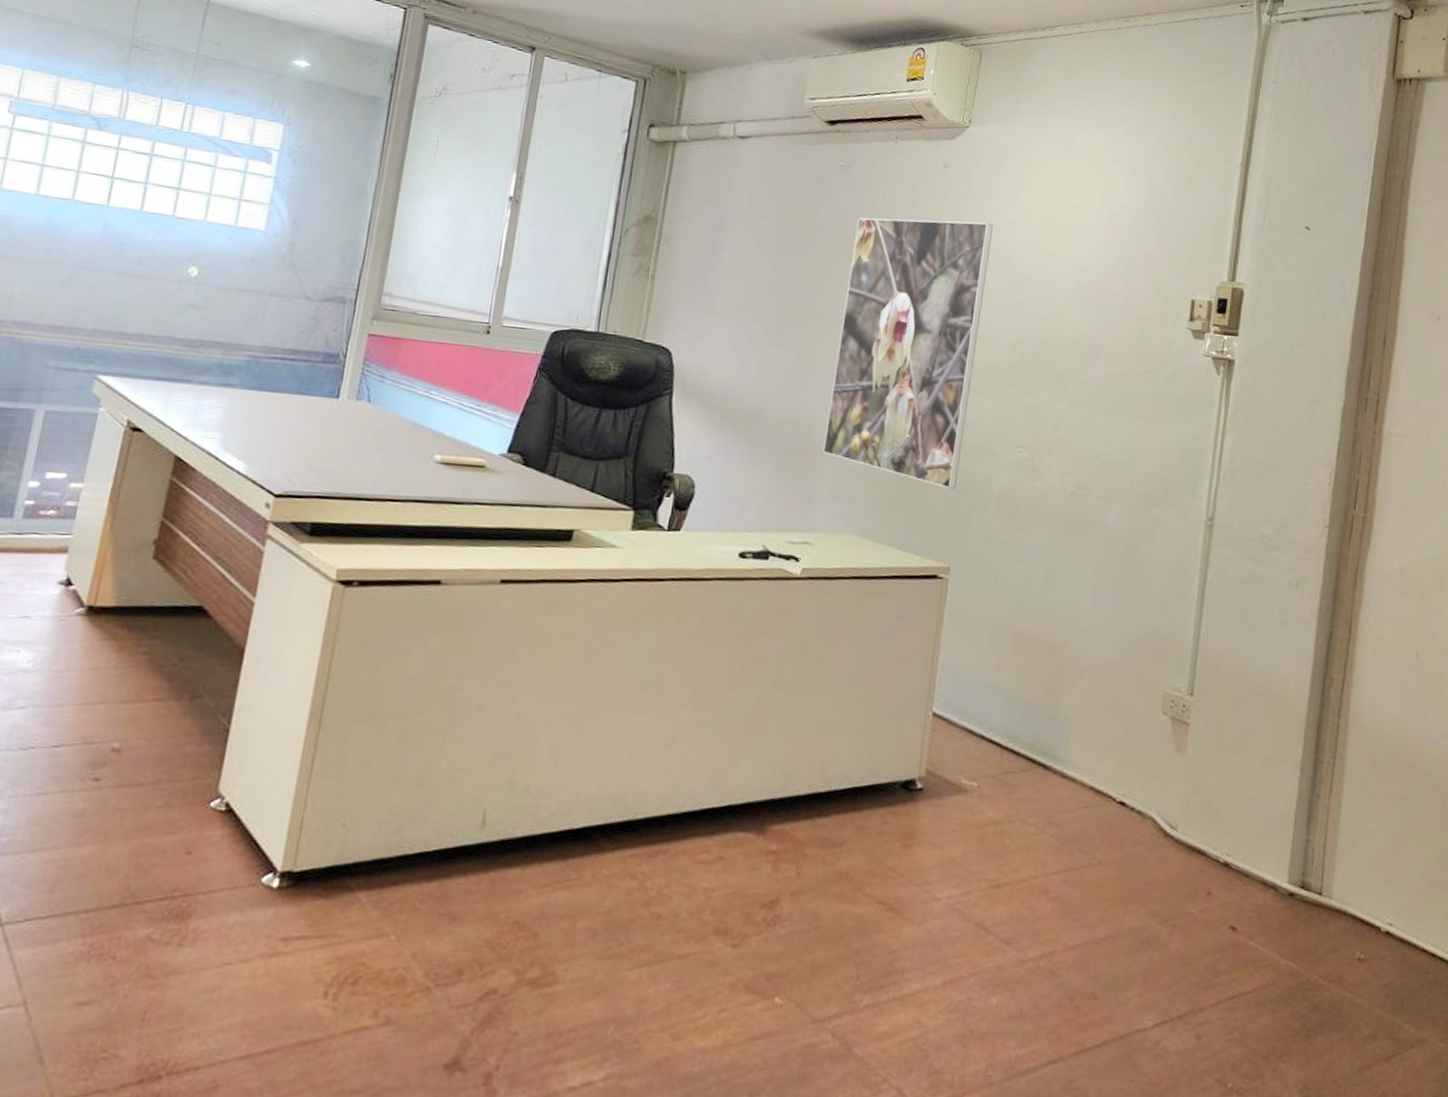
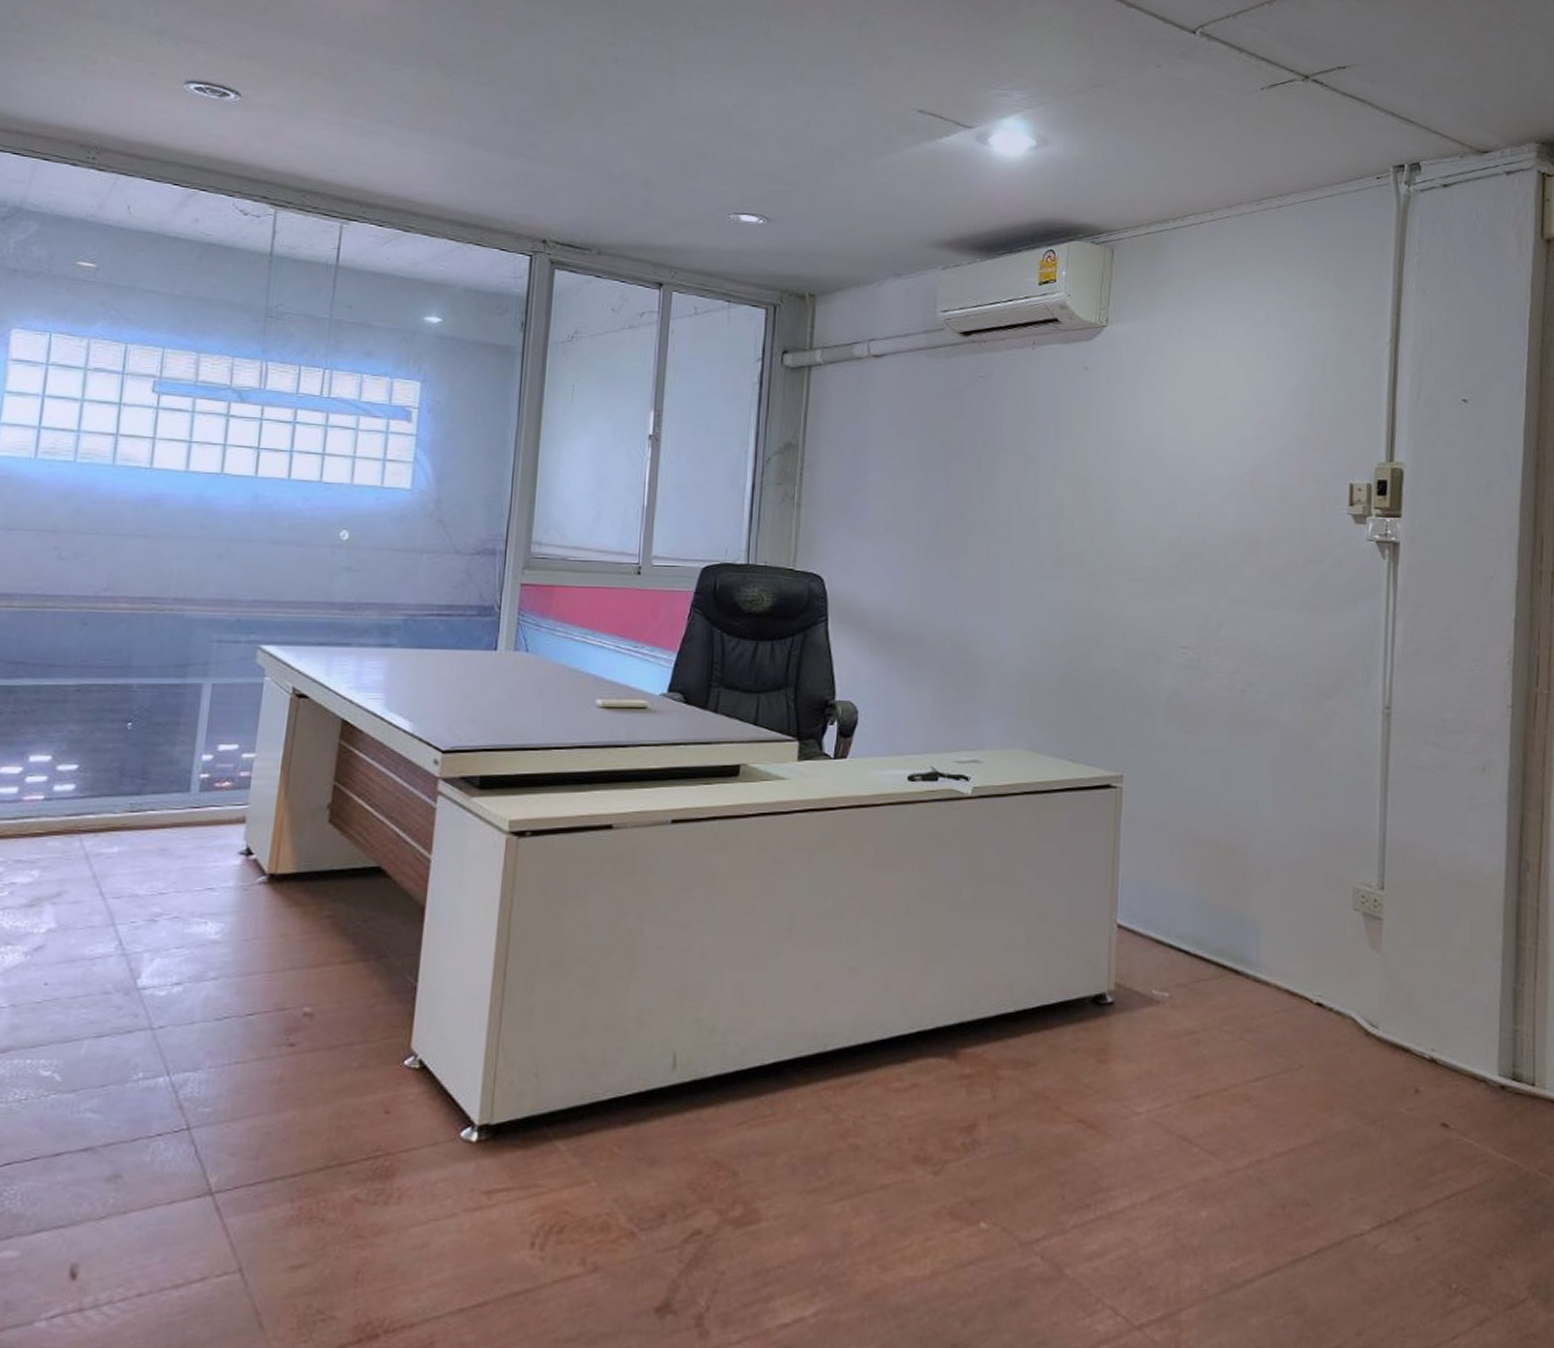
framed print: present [823,217,994,489] -> none [984,422,1140,696]

